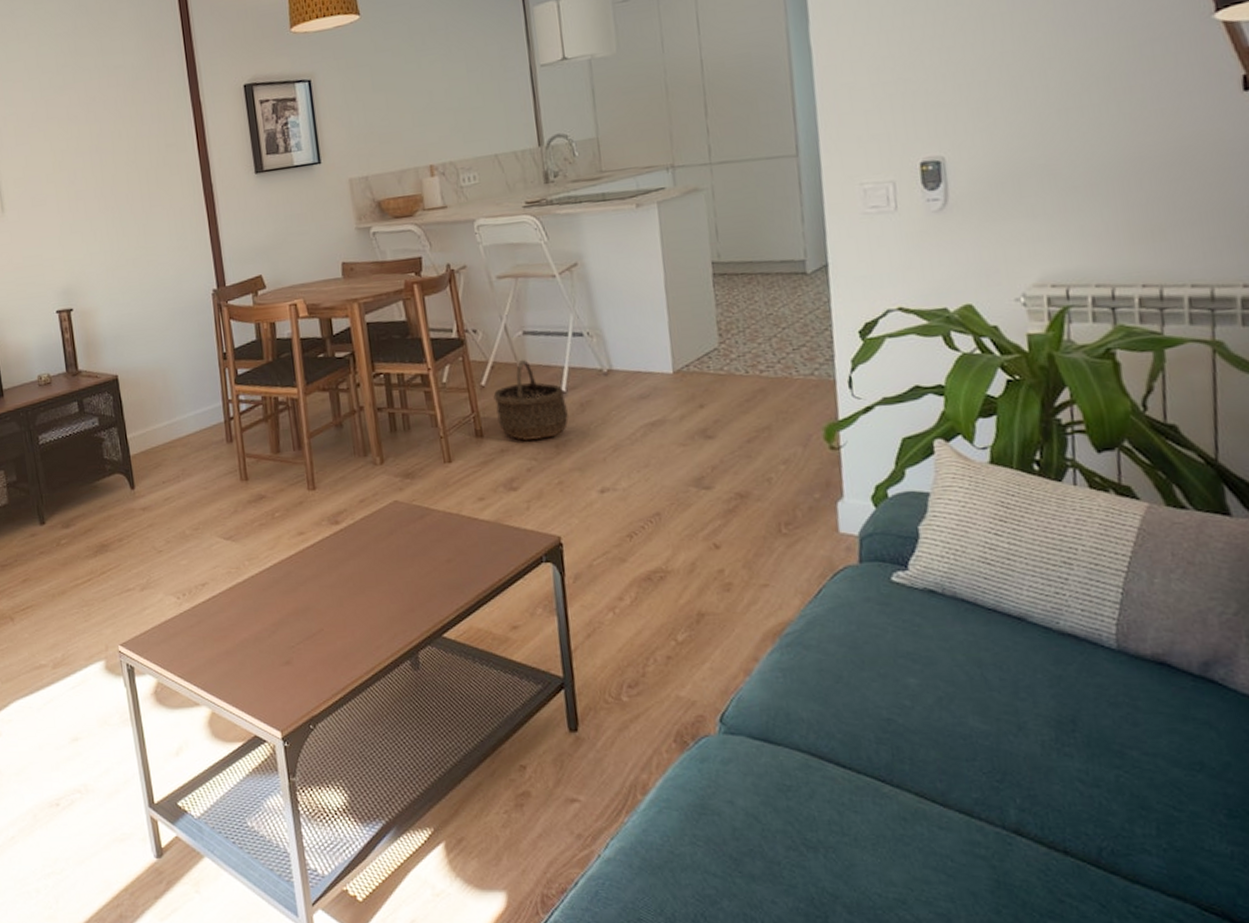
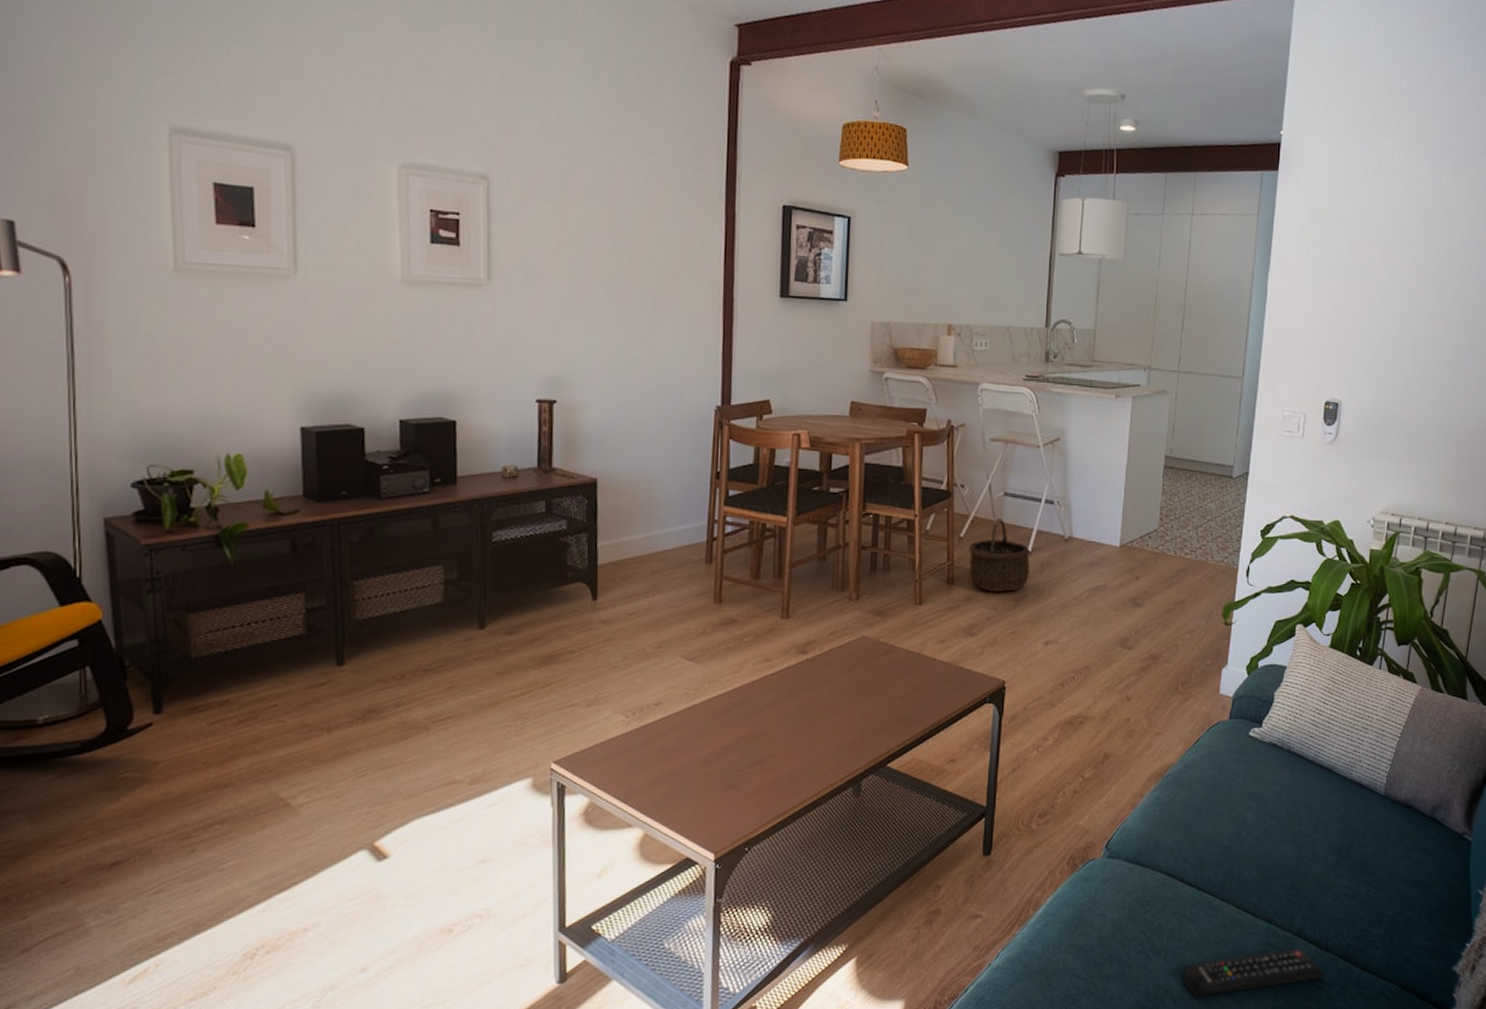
remote control: none [855,849,1069,907] -> present [1183,948,1324,997]

